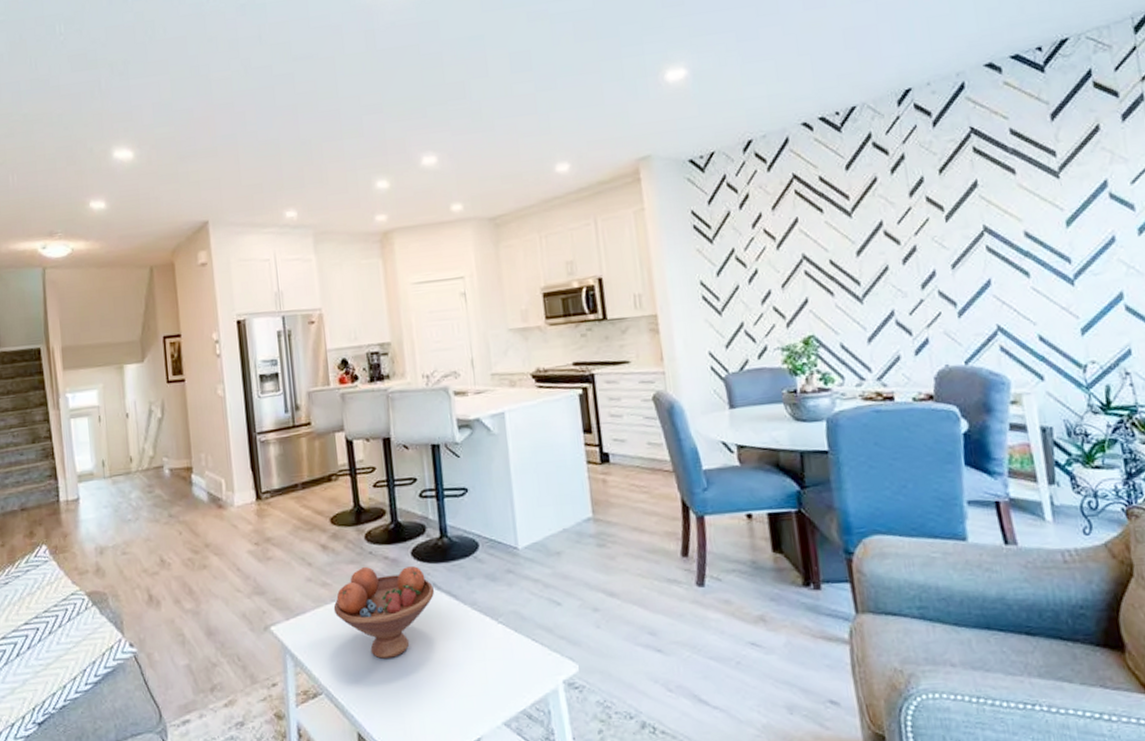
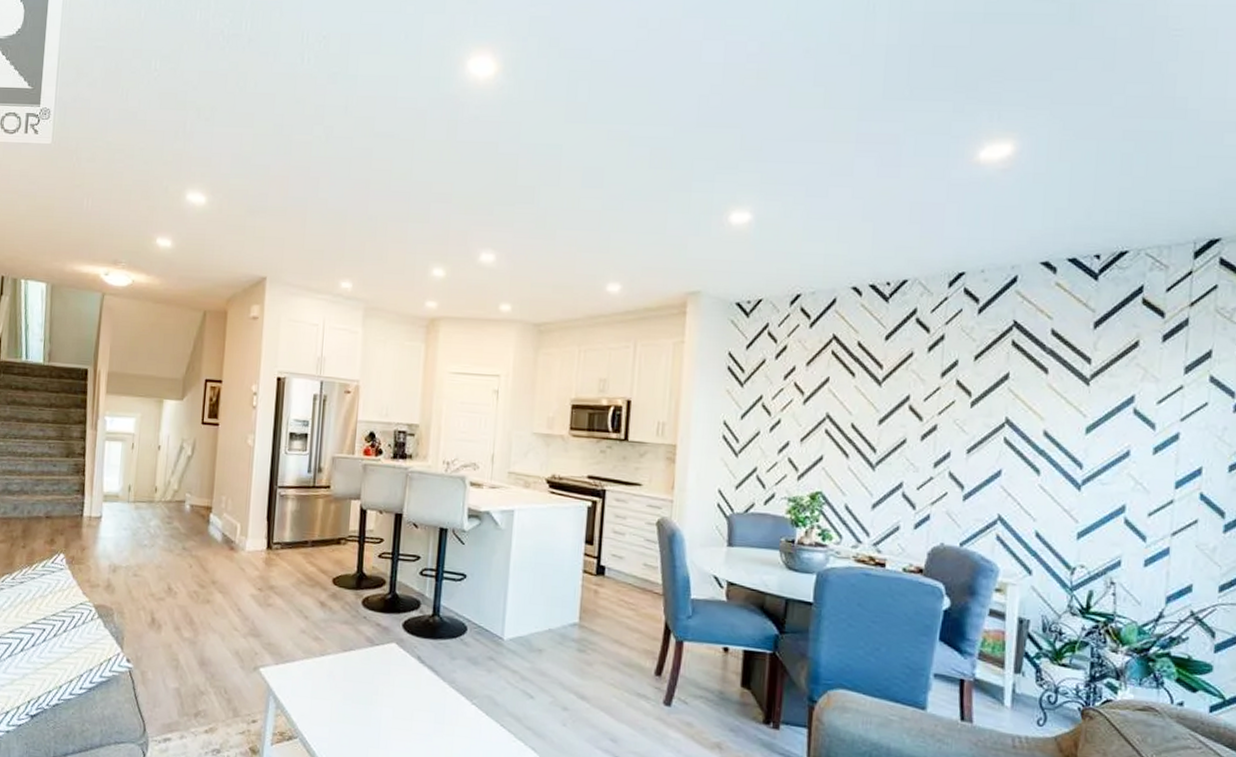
fruit bowl: present [333,566,435,659] -> none [321,630,419,718]

